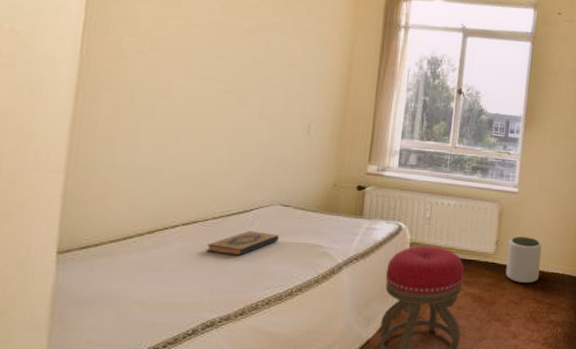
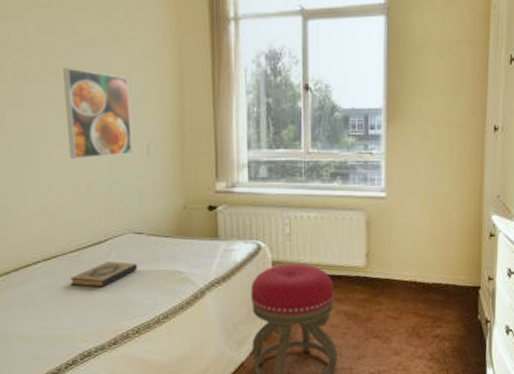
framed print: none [230,46,301,132] -> present [63,67,133,159]
plant pot: present [505,237,542,284] -> none [380,246,419,297]

